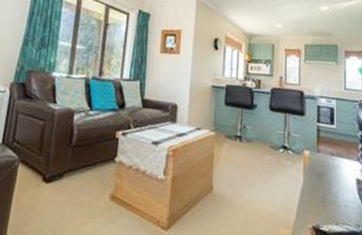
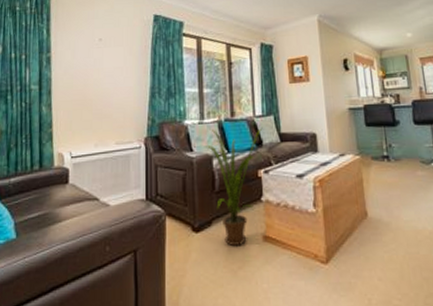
house plant: none [68,83,128,201] -> present [205,126,263,246]

